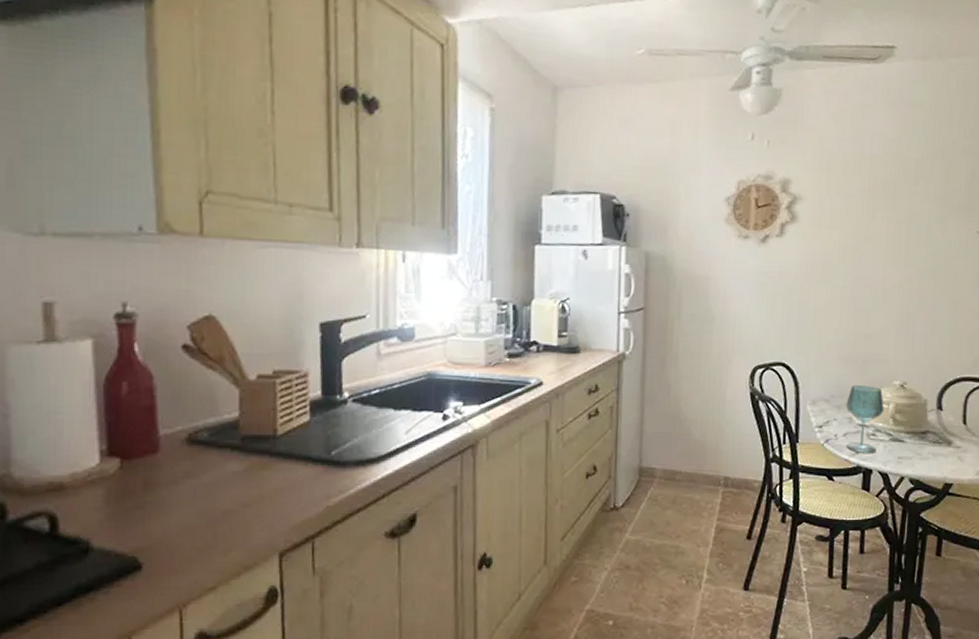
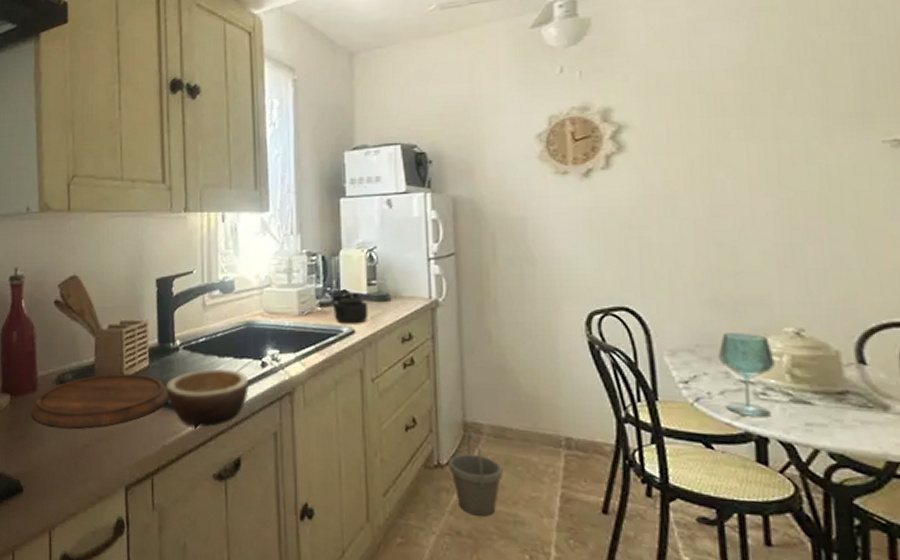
cutting board: none [151,430,334,493] -> present [31,373,169,429]
bowl: none [331,422,428,484] -> present [166,368,249,427]
kettle: none [520,343,558,376] -> present [331,292,369,324]
bucket: none [623,475,670,550] -> present [448,431,503,517]

